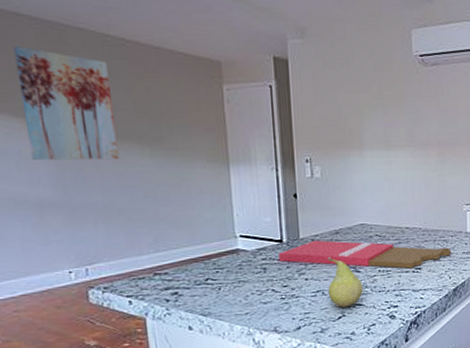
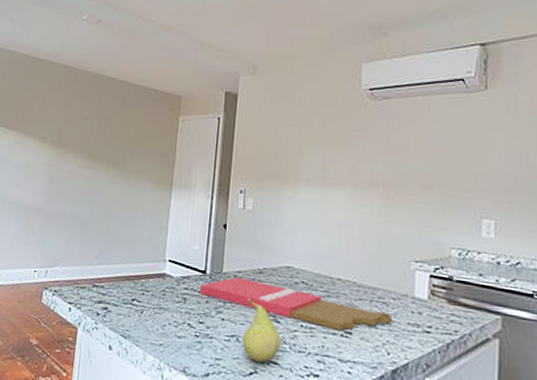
wall art: present [13,46,120,160] -> none [35,86,99,177]

